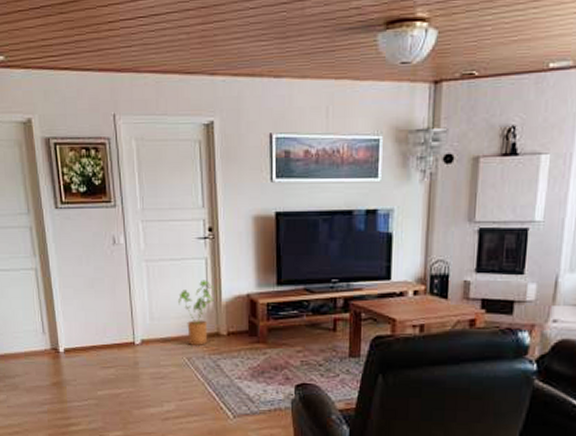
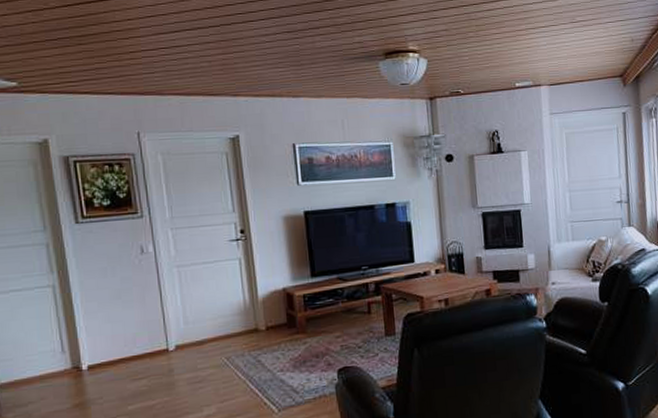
house plant: present [177,280,215,345] -> none [212,279,251,344]

